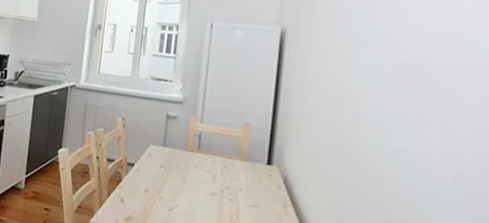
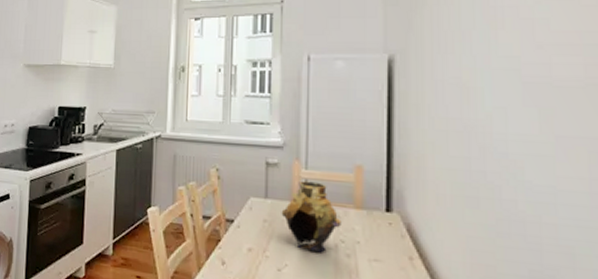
vase: none [176,133,228,197] -> present [281,181,341,253]

